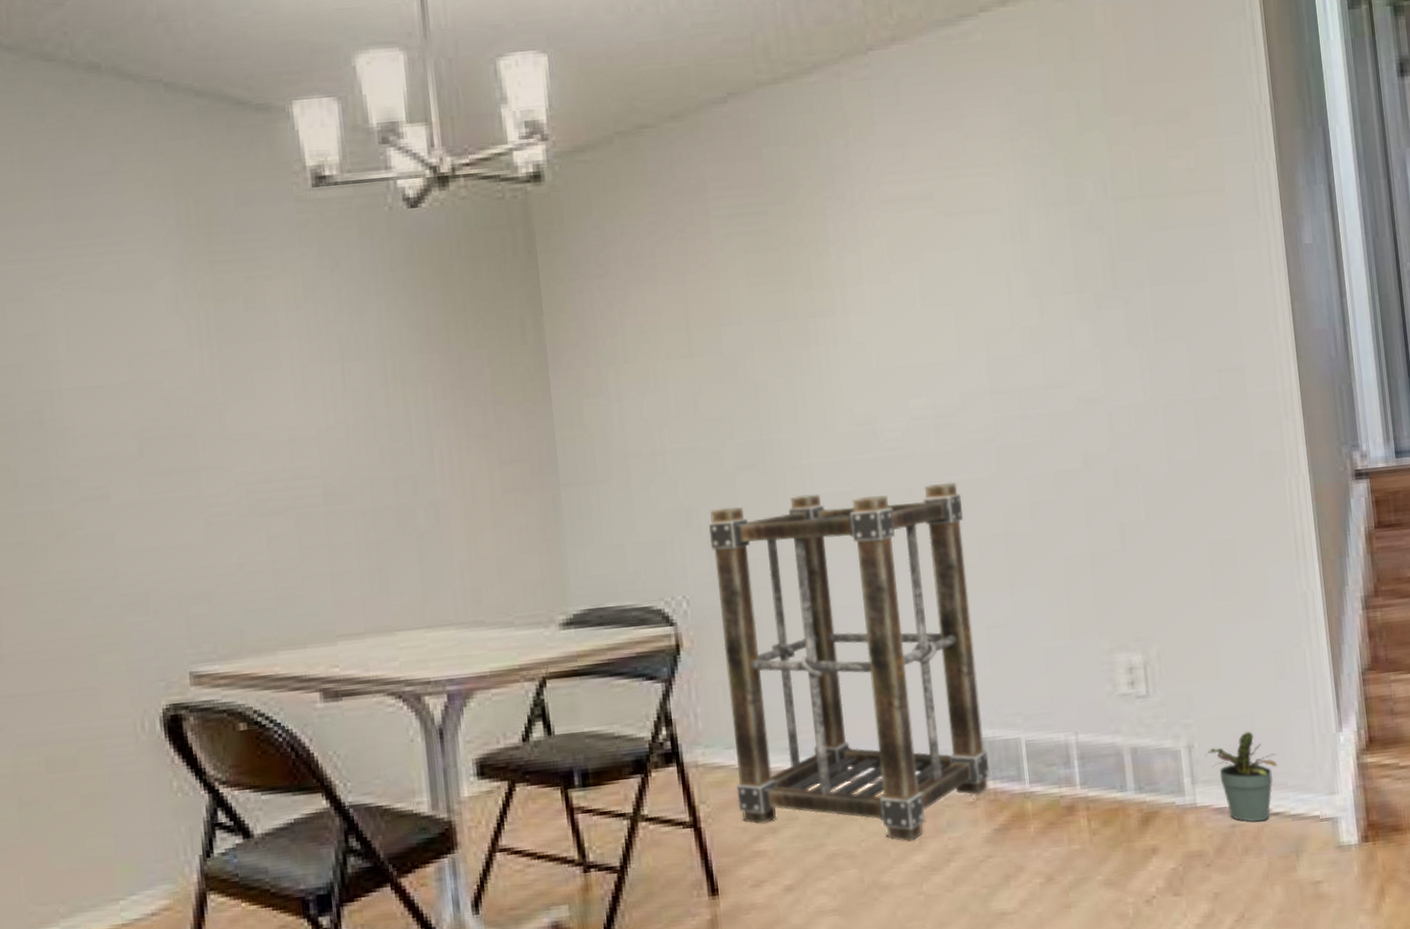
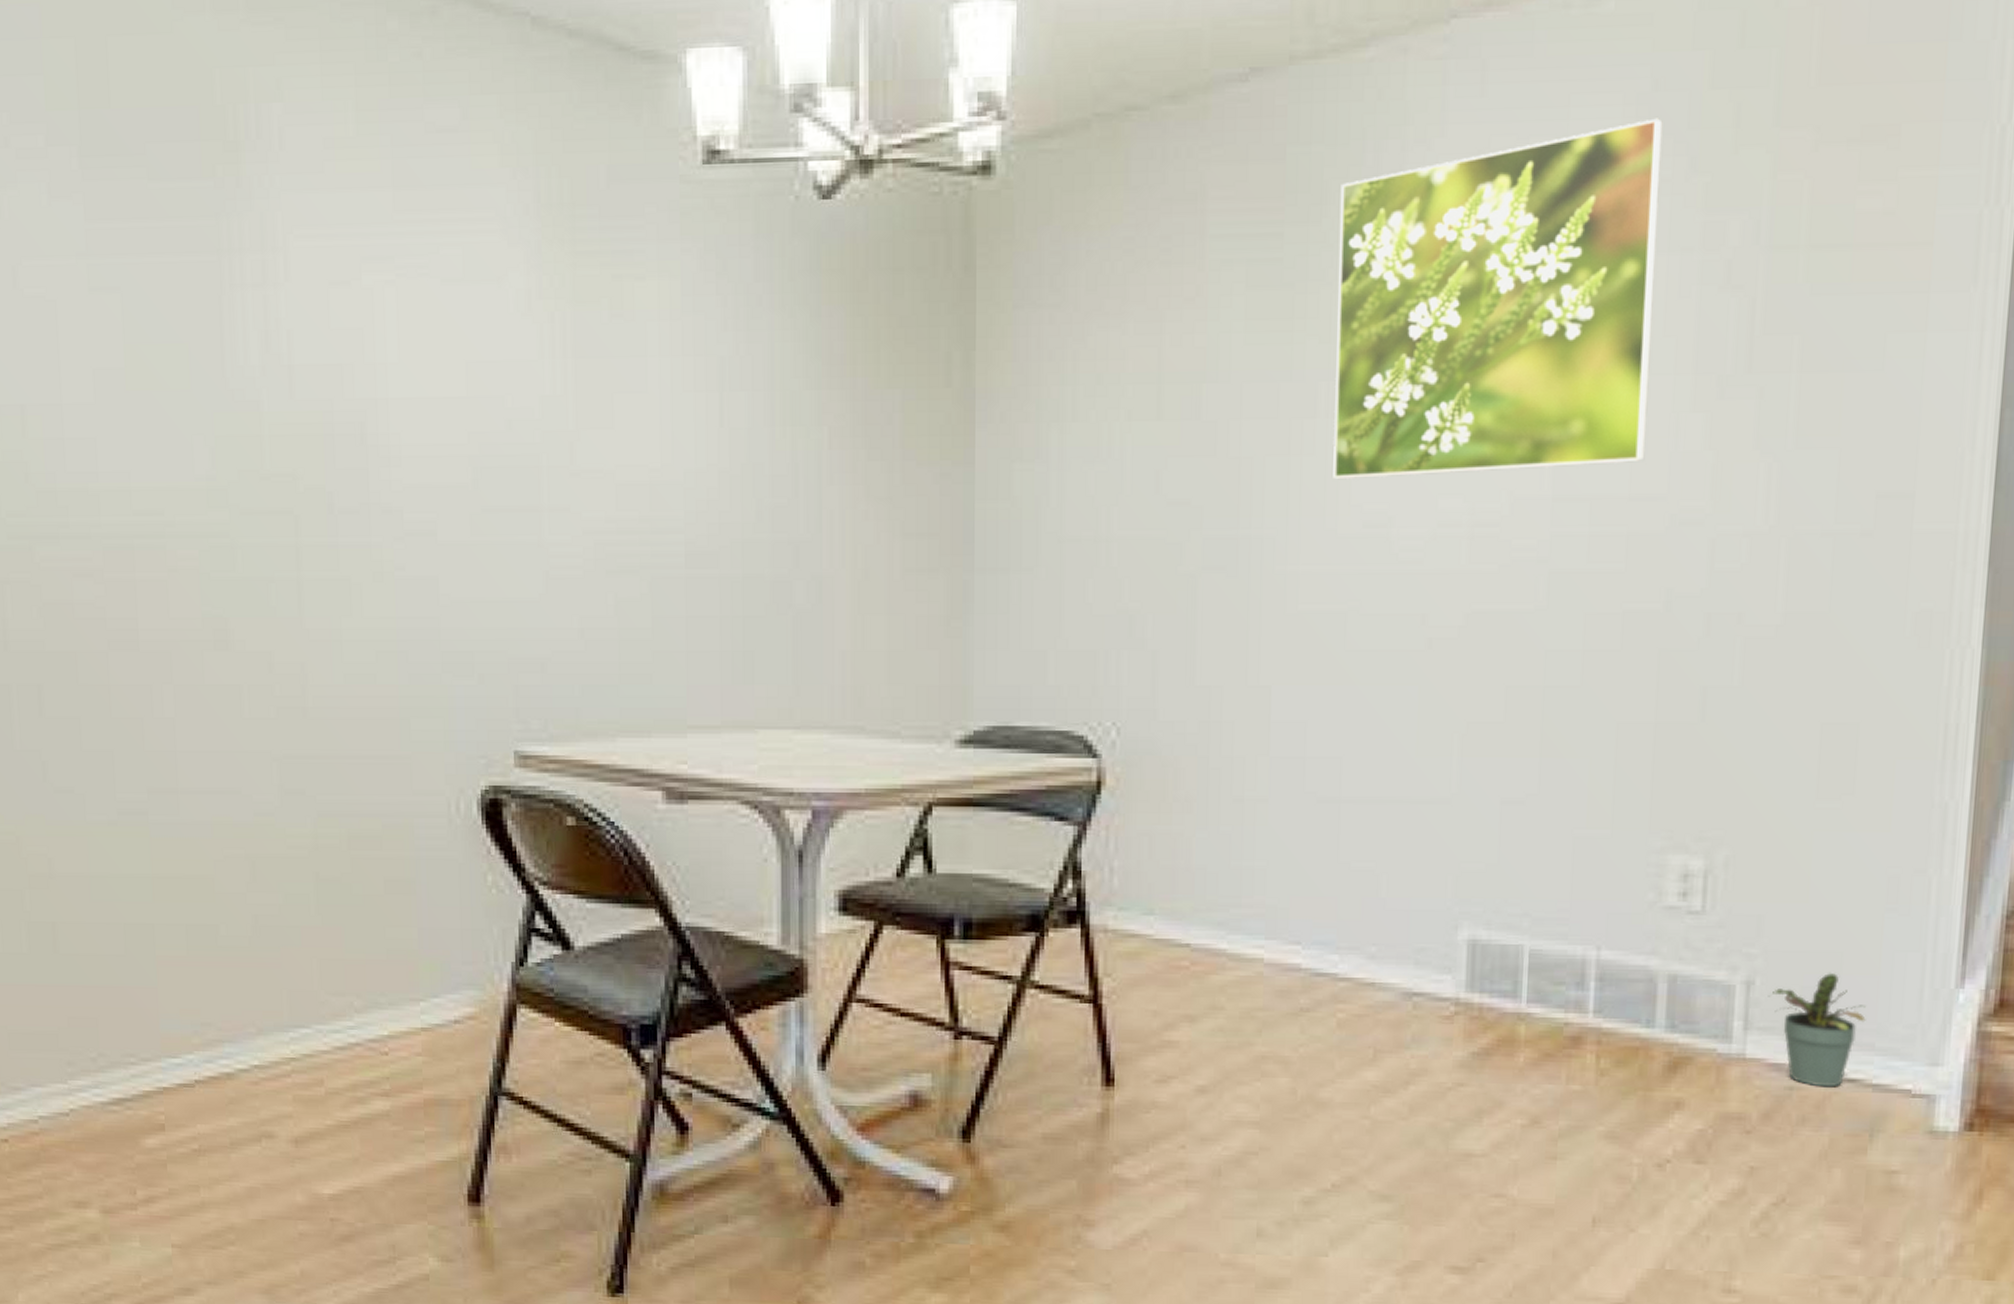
shelving unit: present [708,482,990,842] -> none [1151,611,1491,1053]
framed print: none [805,113,1052,391] -> present [1333,118,1663,478]

